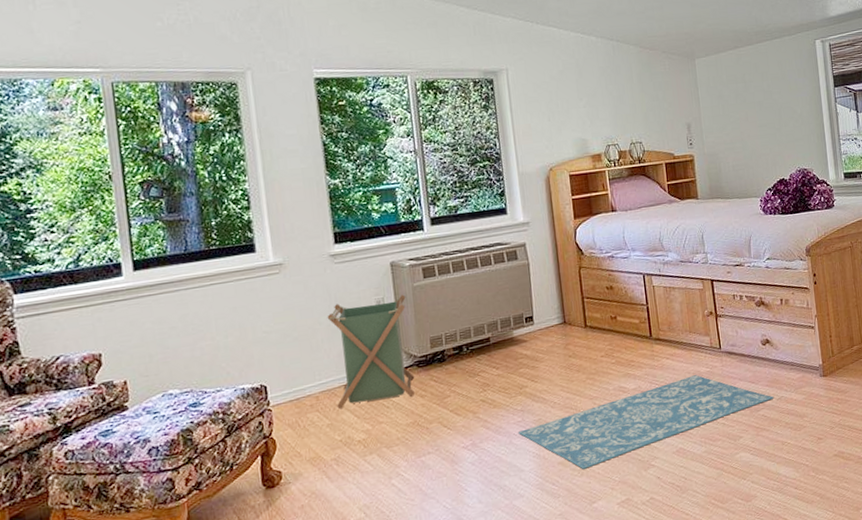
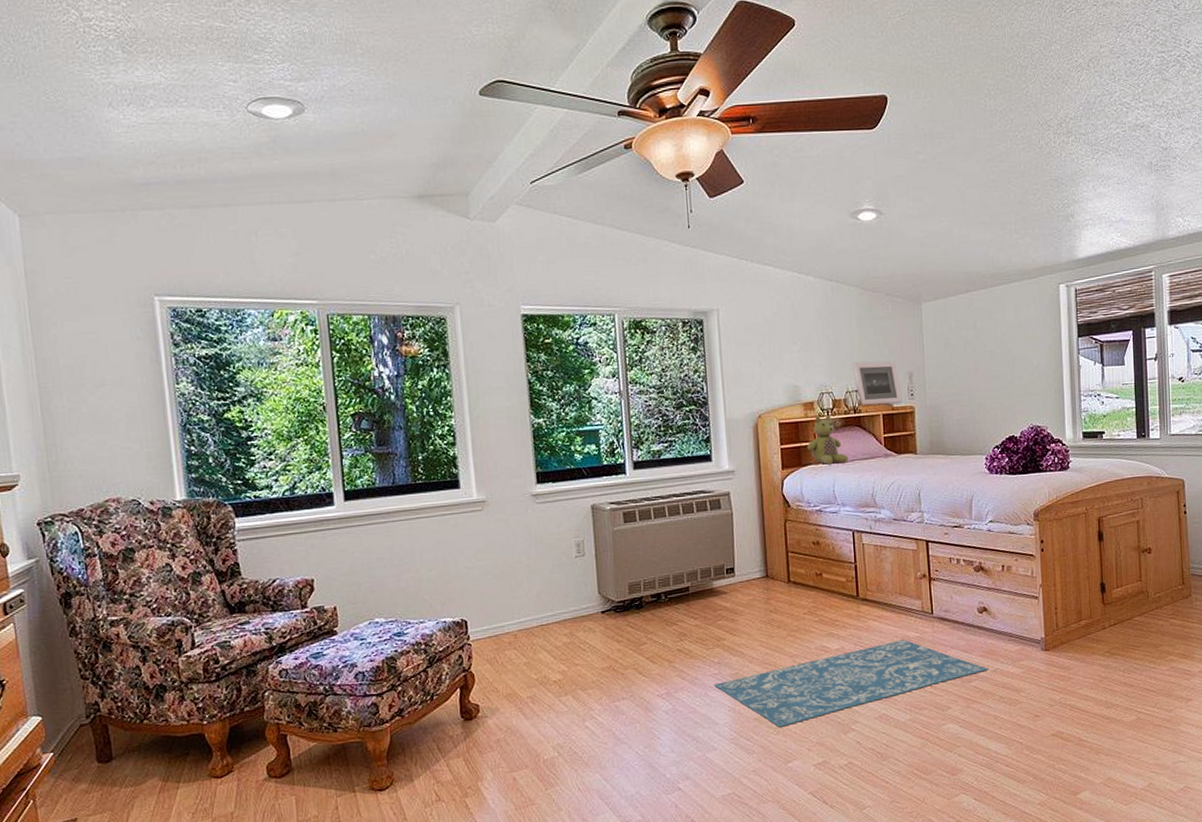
laundry basket: present [327,294,415,409] -> none [527,538,612,649]
stuffed bear: none [597,165,636,213] -> present [807,414,848,465]
picture frame: none [635,113,682,157] -> present [852,361,902,407]

